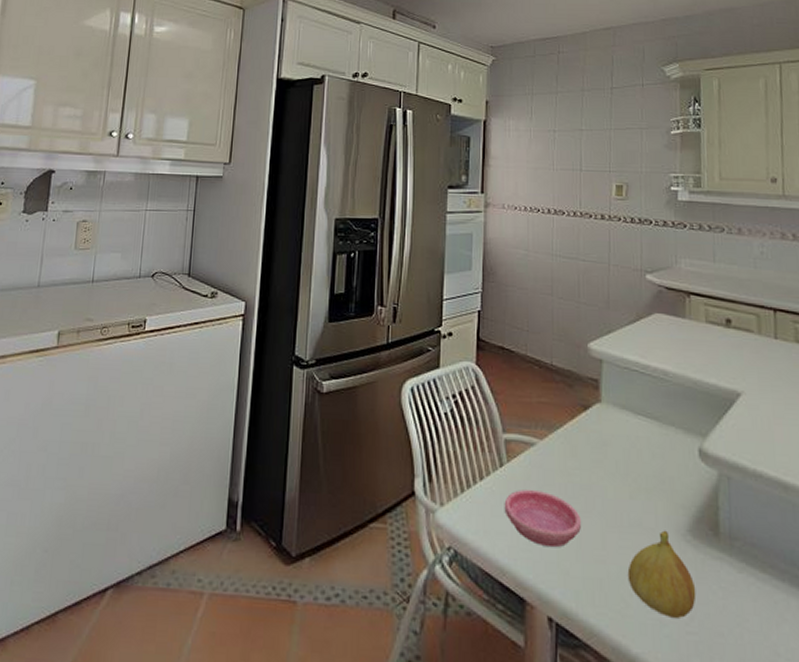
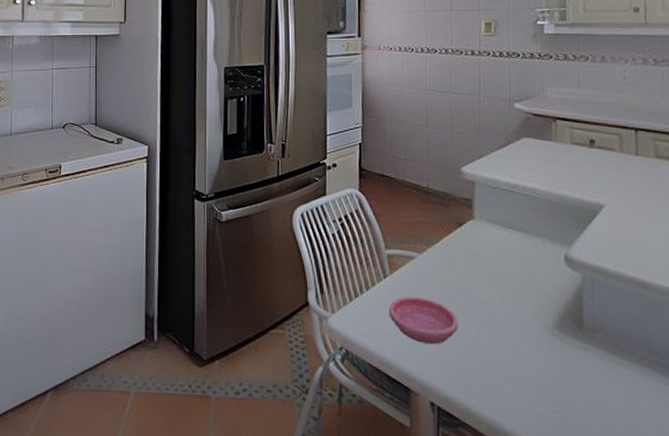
fruit: present [627,530,697,618] -> none [500,326,563,399]

